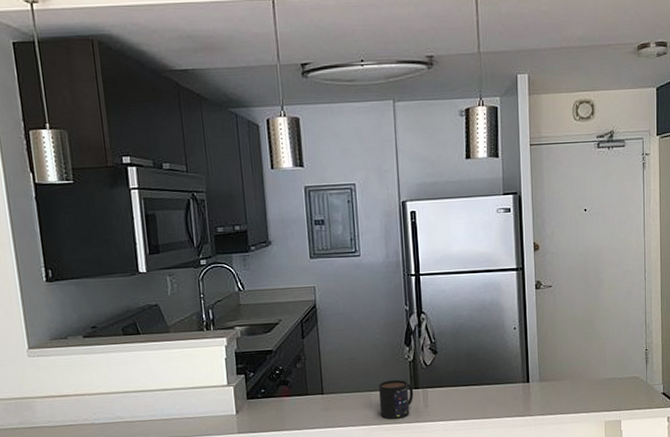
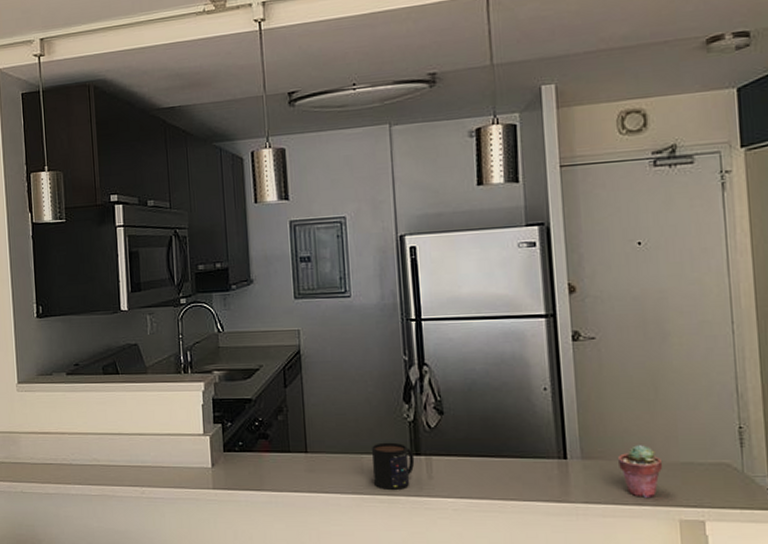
potted succulent: none [565,367,595,407] -> present [618,444,663,498]

